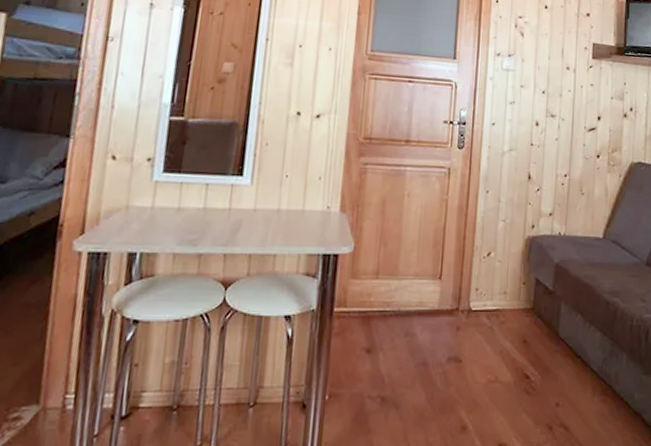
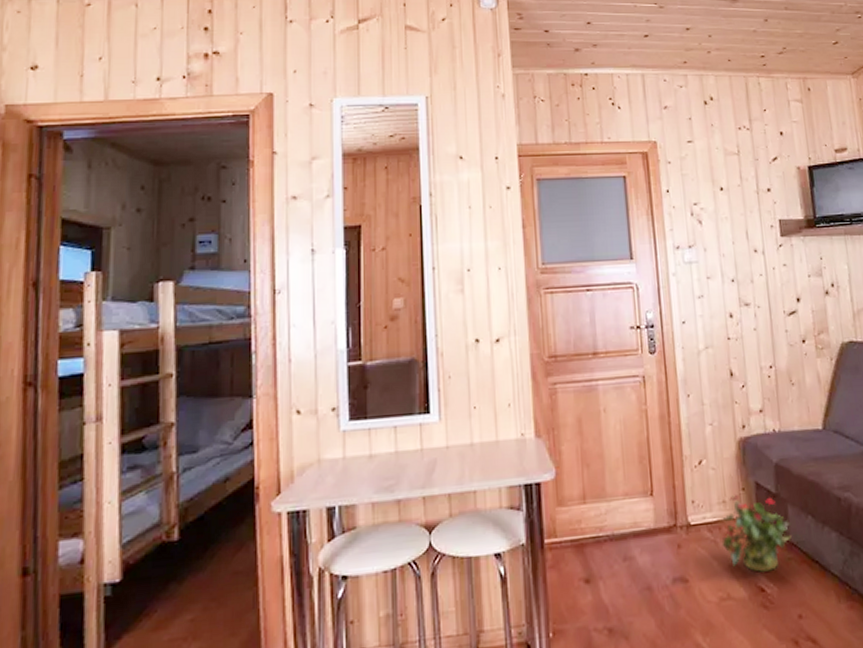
potted plant: none [497,288,562,362] -> present [721,495,793,573]

